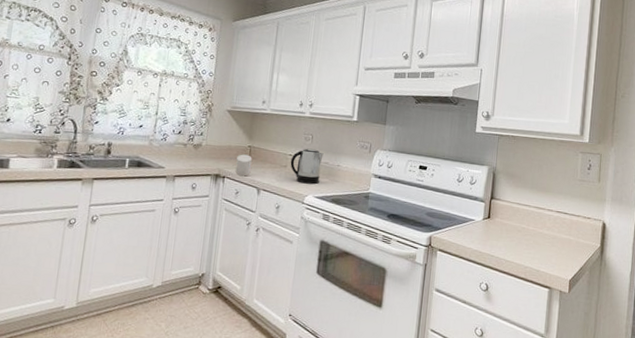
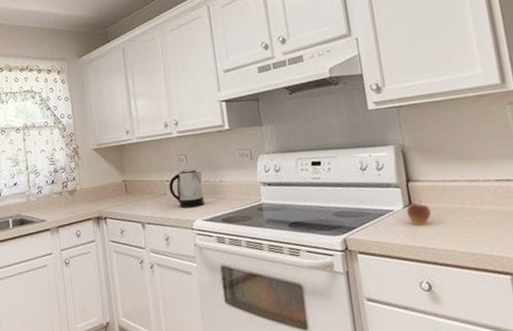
canister: present [231,154,254,177] -> none [108,190,132,214]
fruit: none [484,215,503,237] -> present [406,199,431,226]

